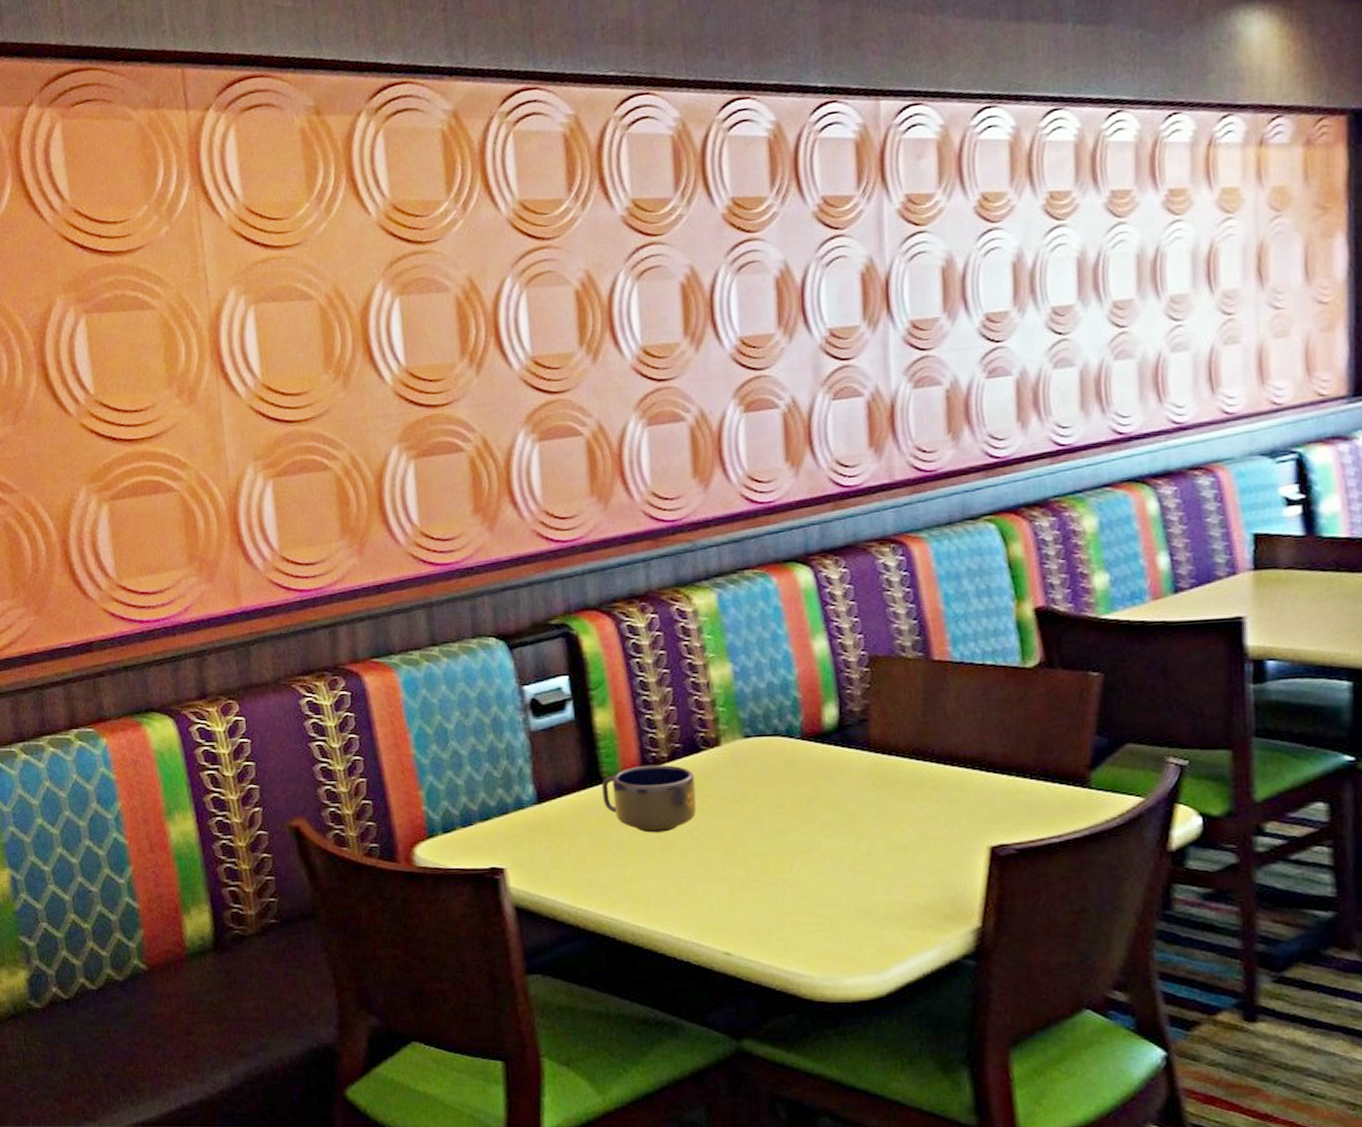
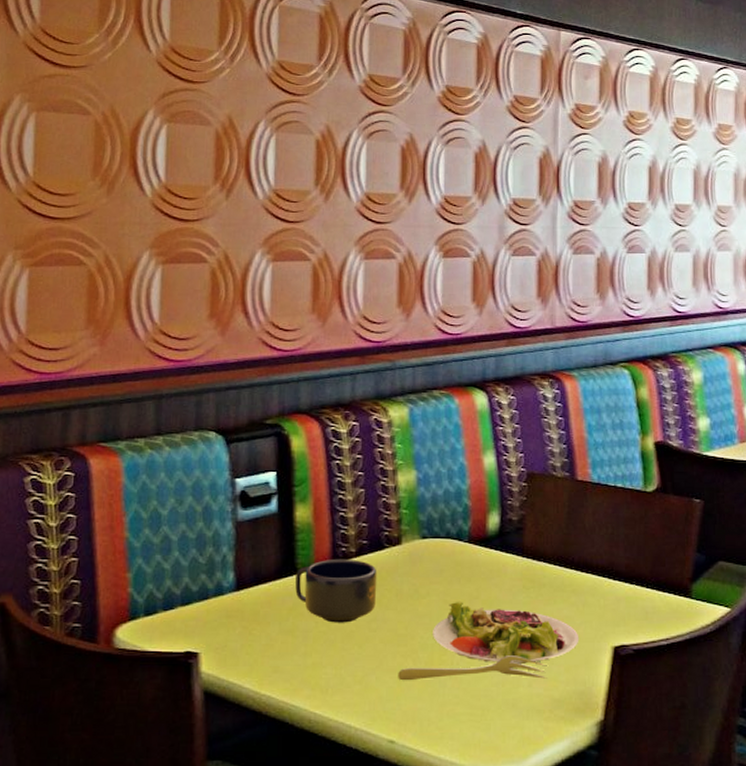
fork: none [728,860,908,891] -> present [398,655,547,681]
salad plate: none [765,803,946,869] -> present [433,601,579,664]

